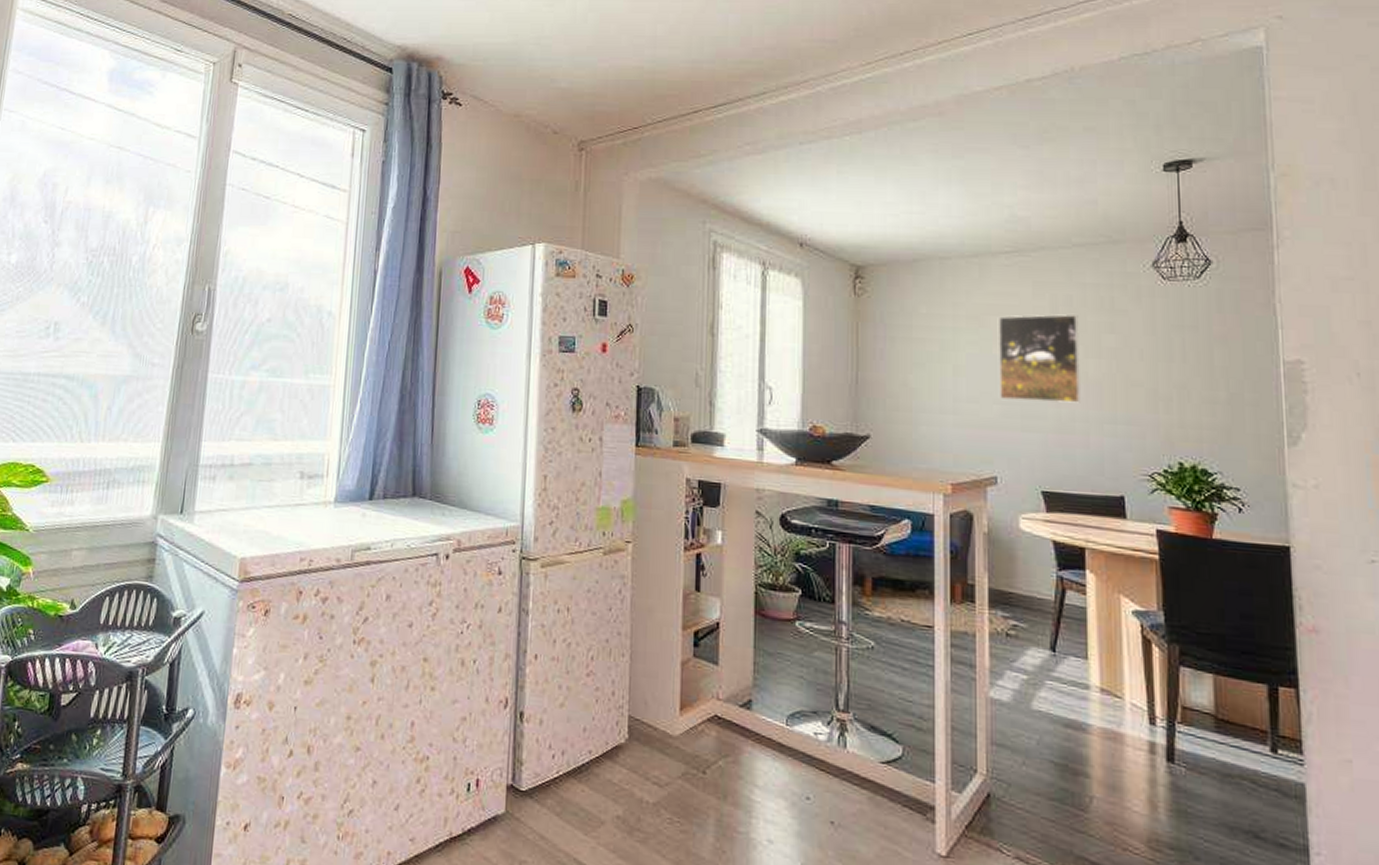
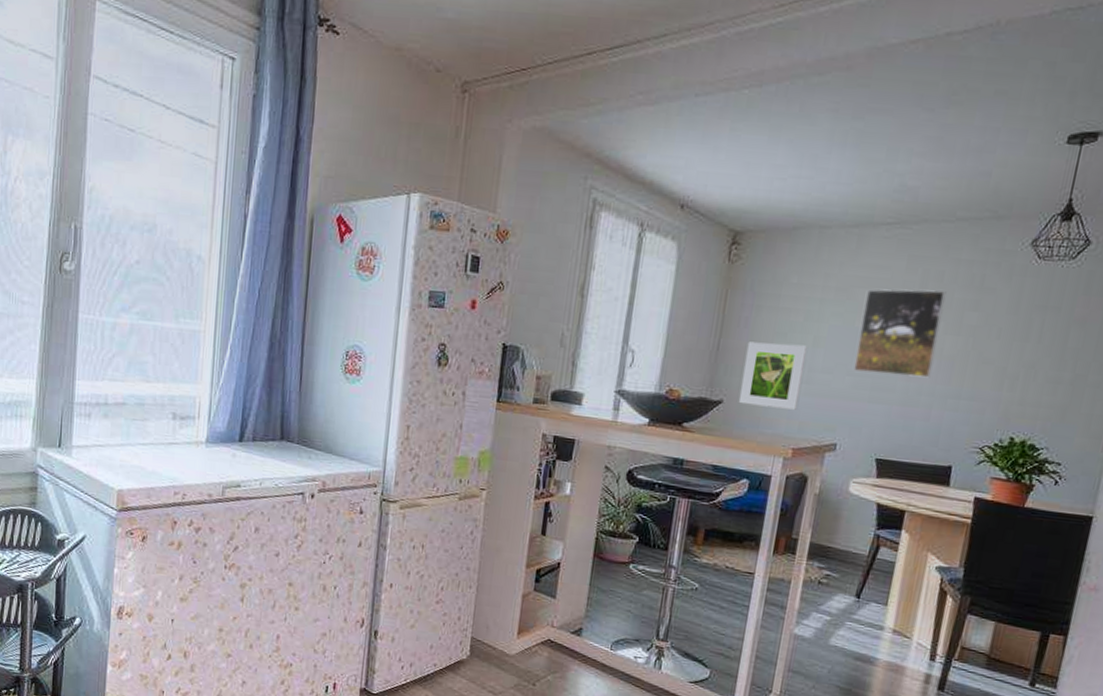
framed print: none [886,373,949,442] -> present [738,341,807,410]

